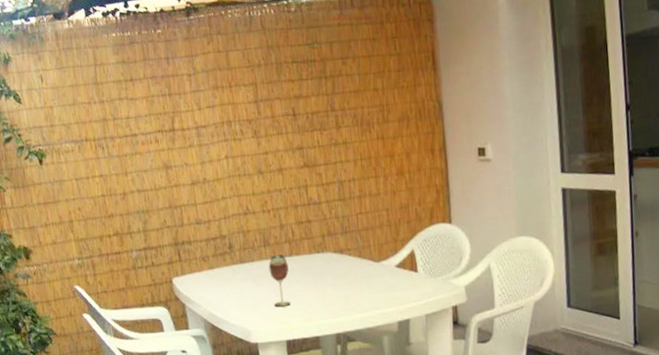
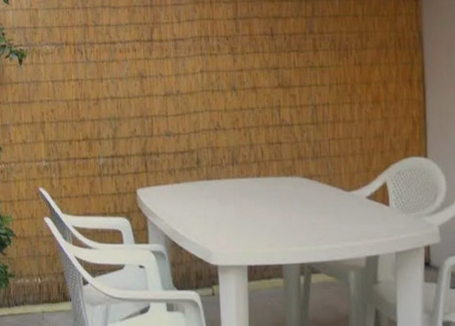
wineglass: present [268,254,291,307] -> none [235,175,255,229]

